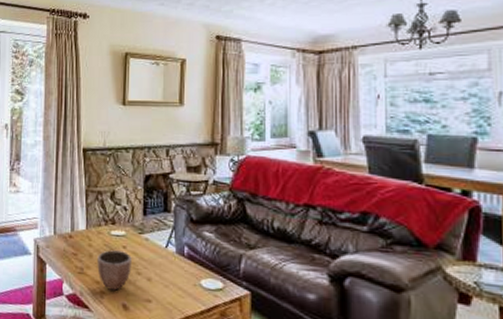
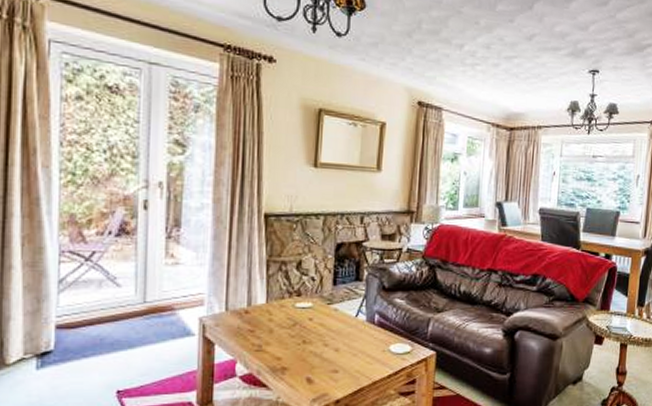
decorative bowl: present [97,250,132,291] -> none [278,323,318,365]

